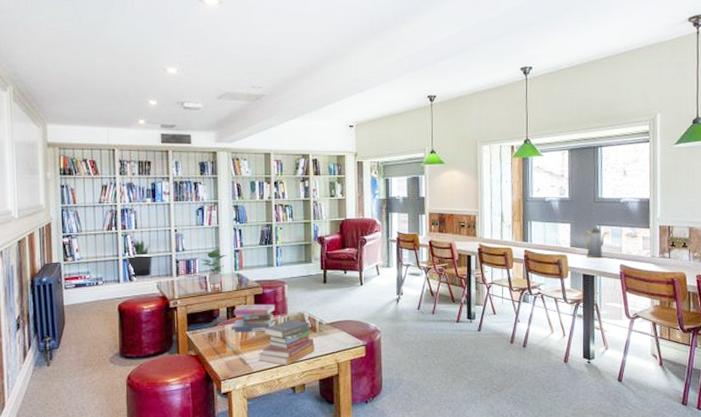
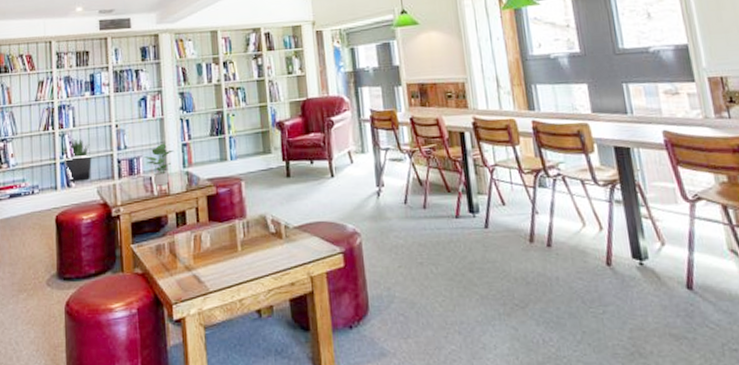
books: present [232,304,276,333] -> none [182,206,234,243]
books: present [258,319,315,366] -> none [214,224,282,283]
coffee pot: present [583,224,608,259] -> none [606,82,640,126]

